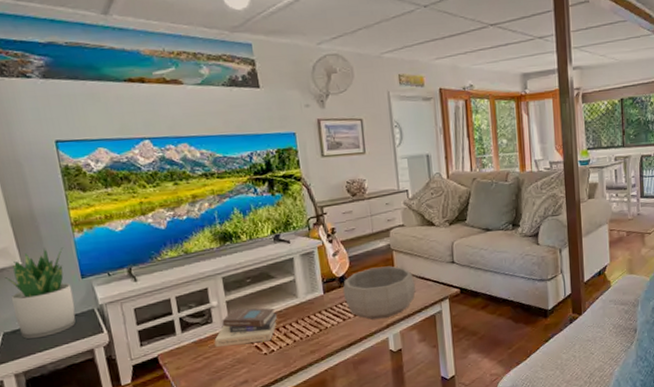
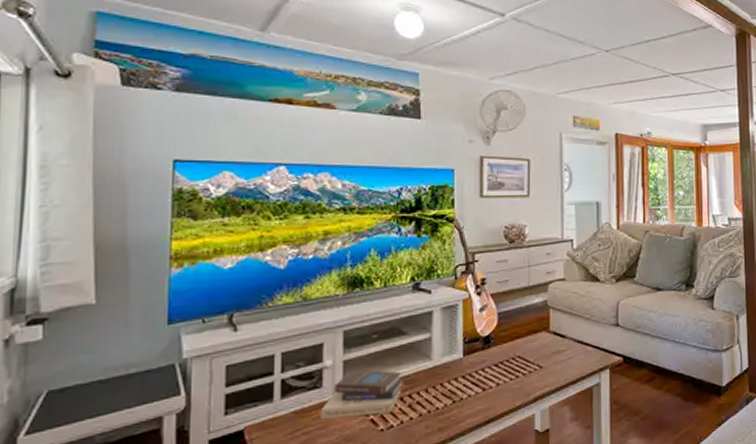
planter: present [5,247,76,339] -> none [69,284,152,401]
decorative bowl: present [343,266,416,320] -> none [486,326,572,391]

